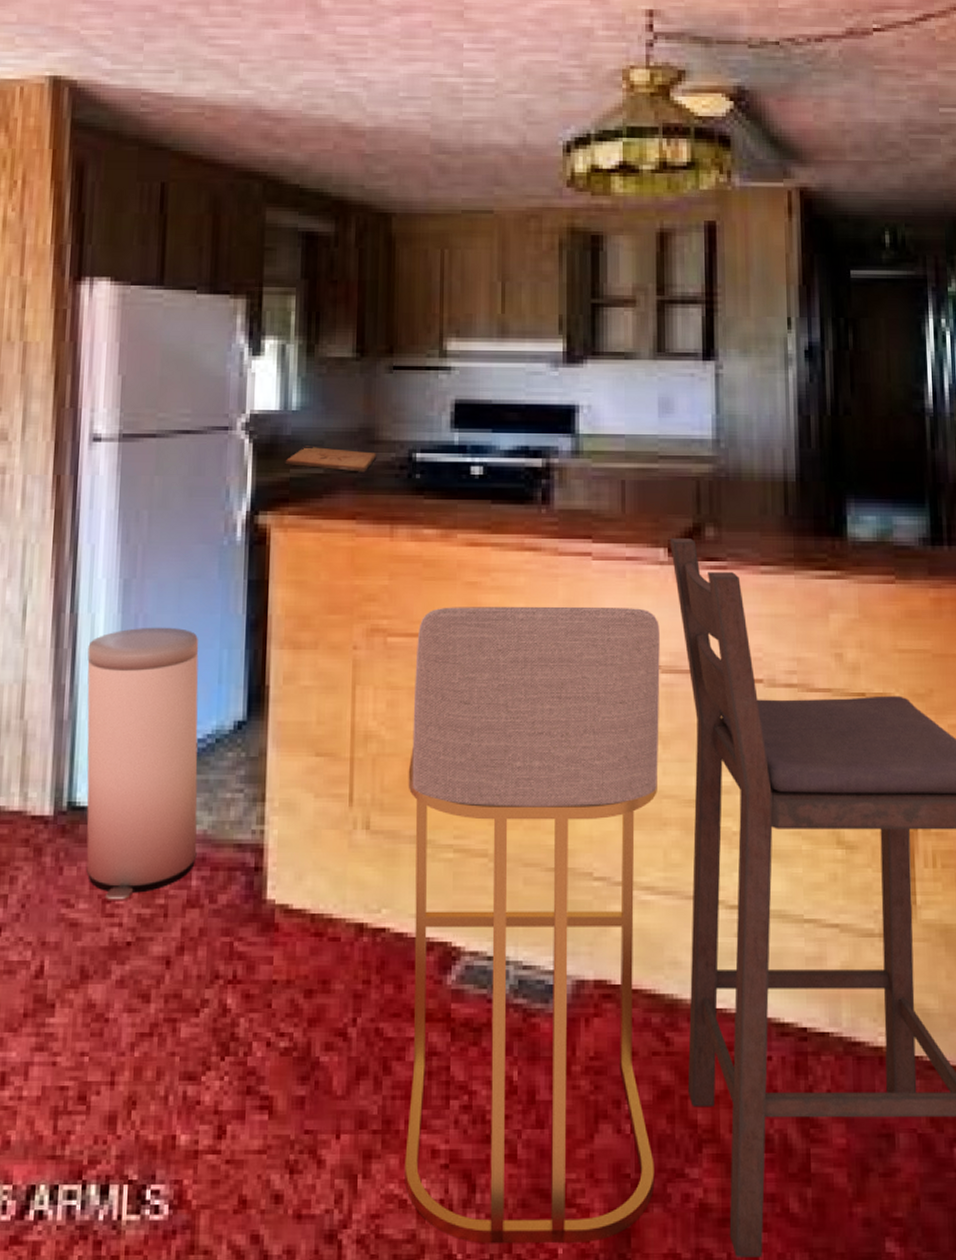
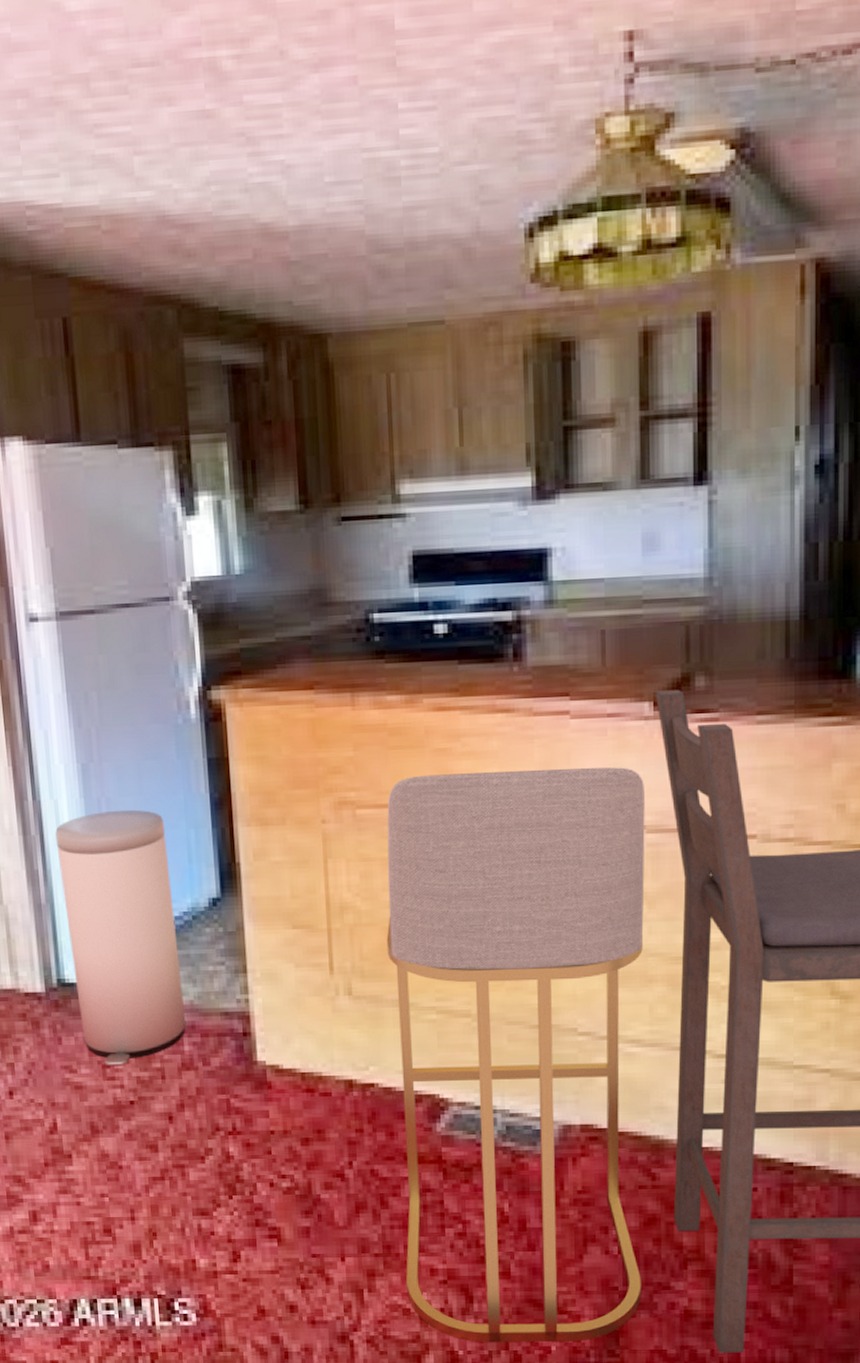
cutting board: present [285,446,377,472] -> none [233,612,331,639]

